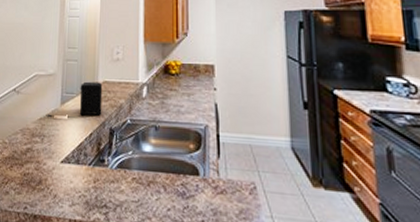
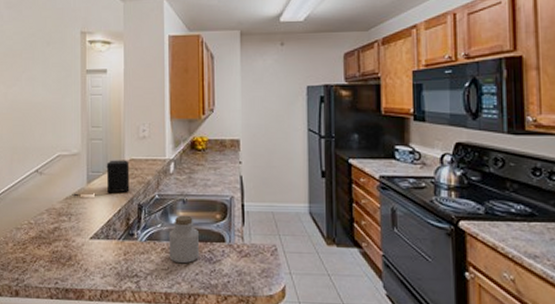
jar: none [139,143,171,197] -> present [168,215,199,264]

